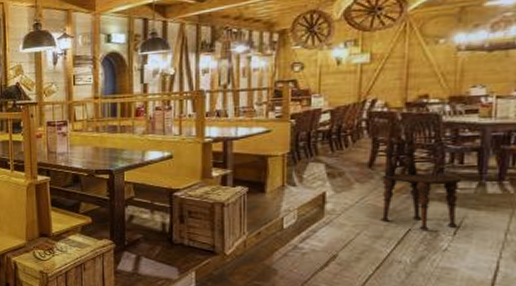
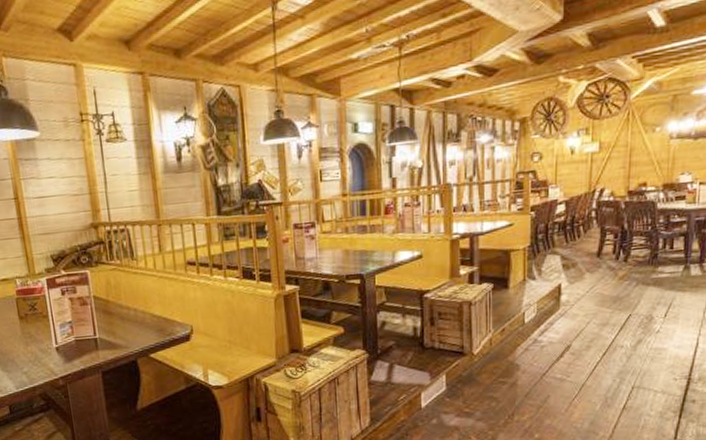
dining chair: present [380,130,461,230] -> none [606,218,671,315]

